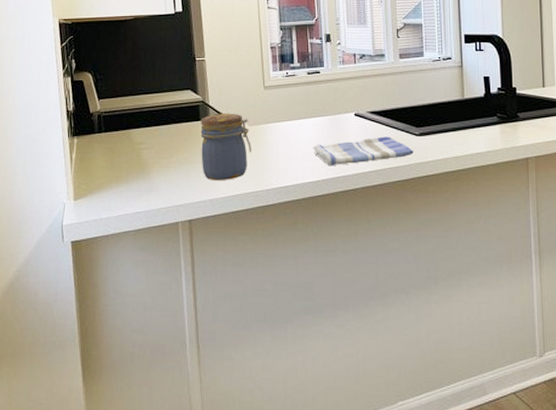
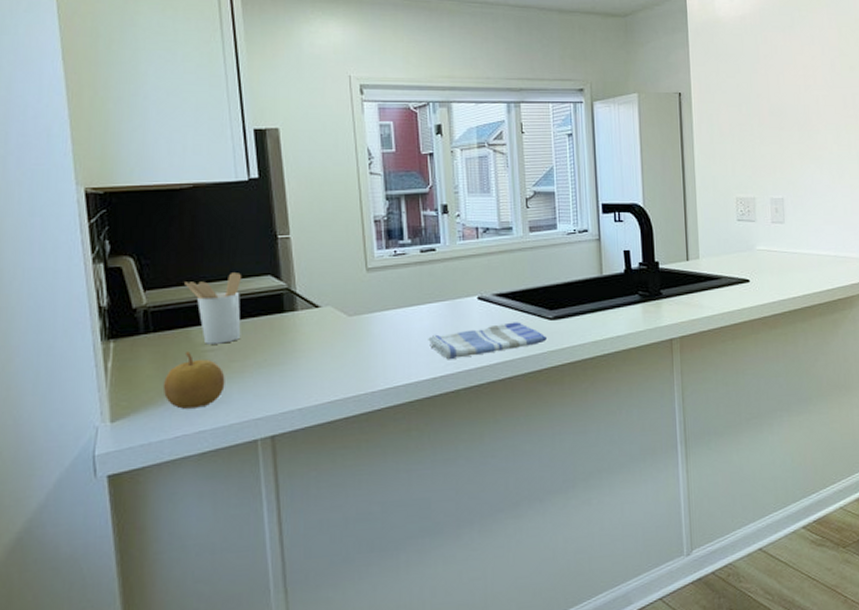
fruit: none [110,149,156,194] -> present [162,351,225,409]
utensil holder: none [127,87,169,144] -> present [185,273,242,344]
jar: present [200,113,251,180] -> none [285,301,351,385]

